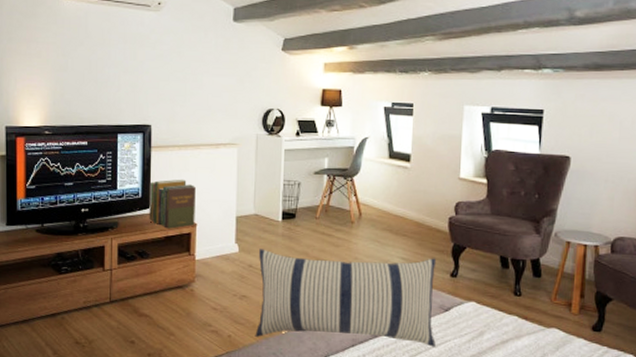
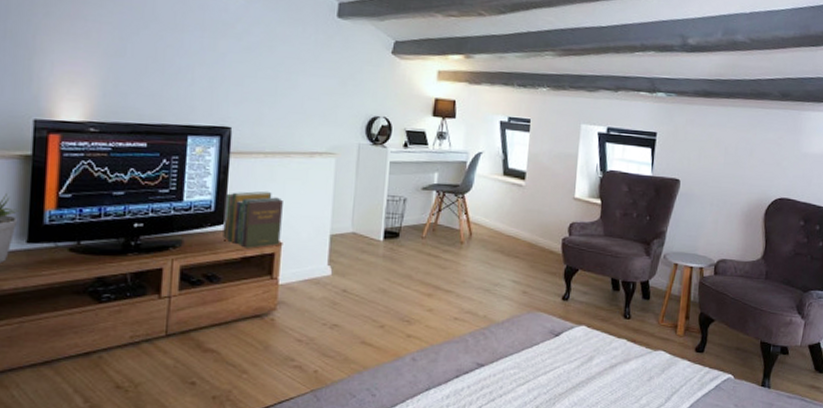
pillow: present [255,248,437,347] -> none [346,271,549,375]

